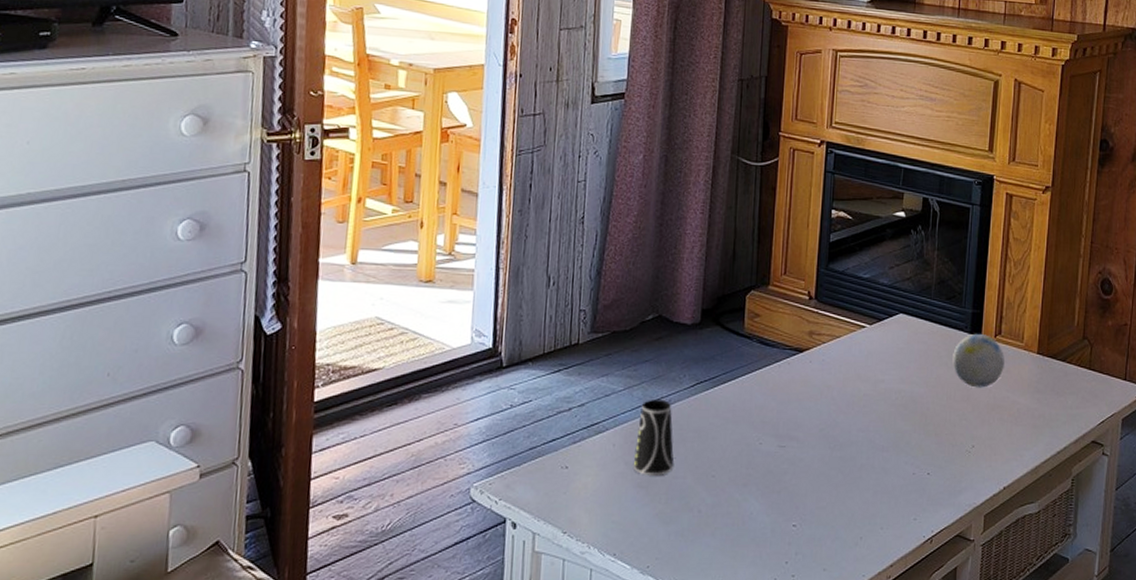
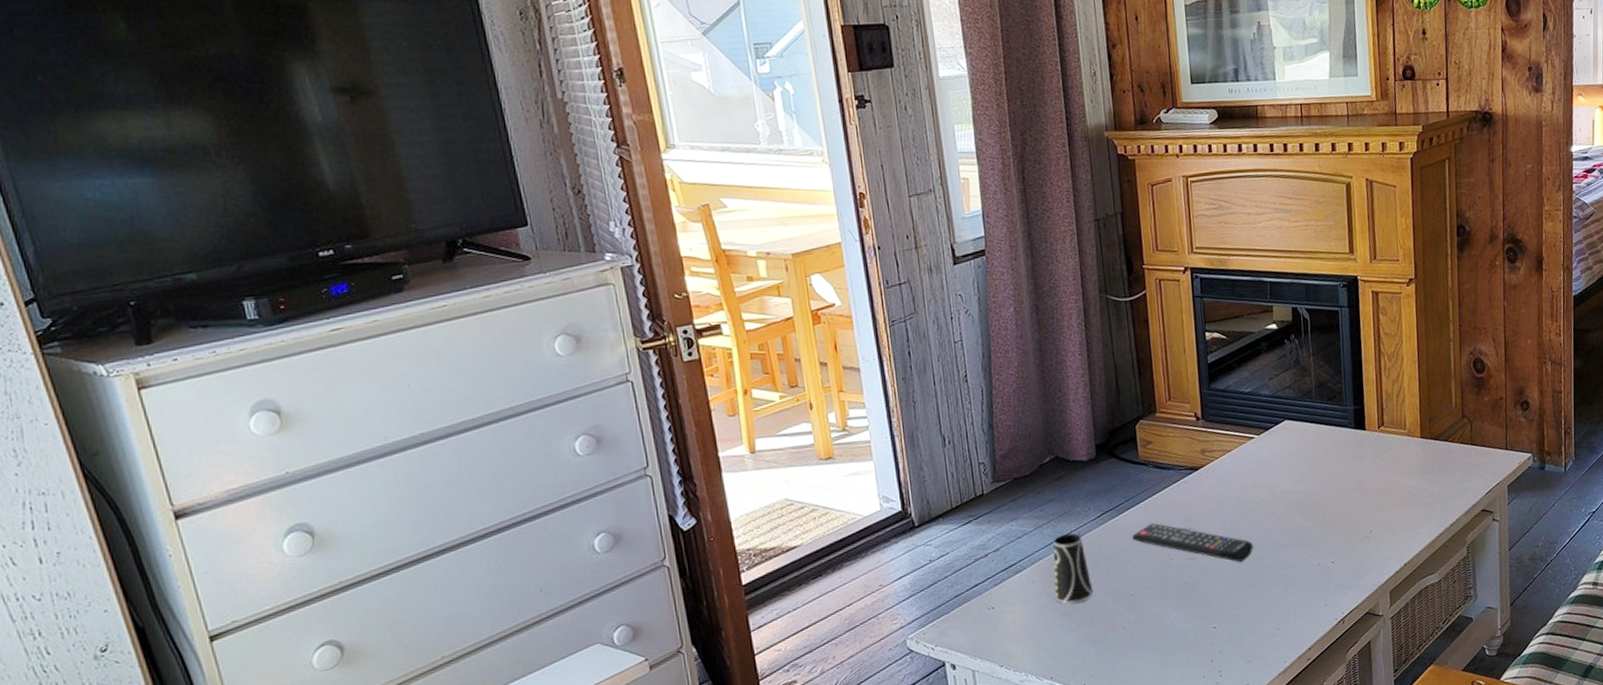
remote control: none [724,401,848,459] -> present [1132,522,1253,563]
decorative ball: present [952,333,1004,388] -> none [1340,427,1391,478]

